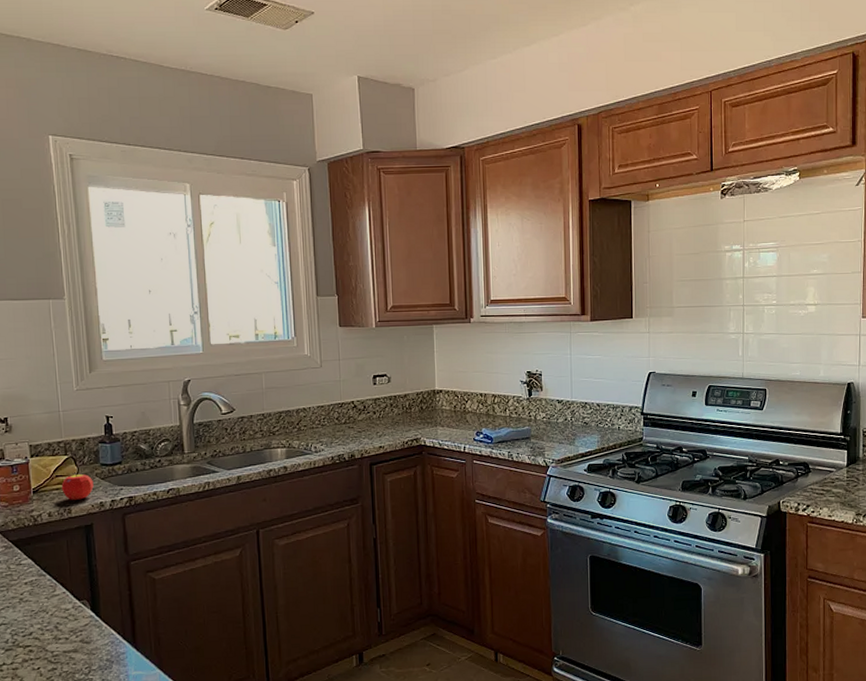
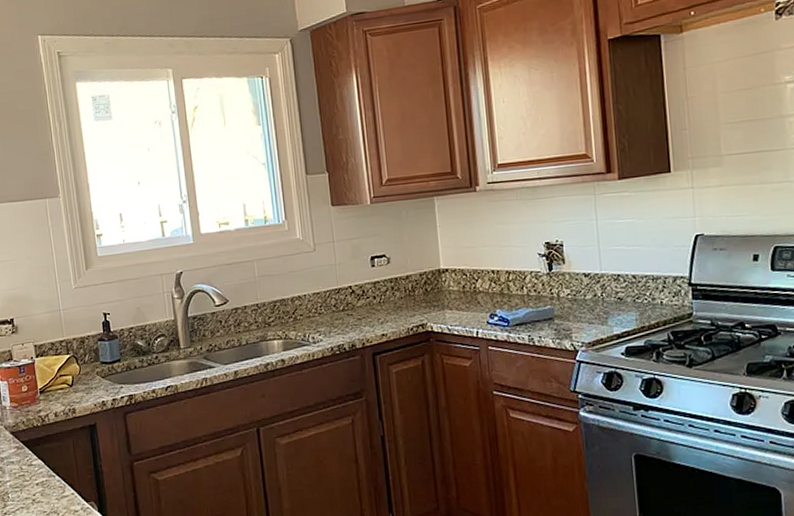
fruit: present [61,472,94,500] -> none [65,371,96,400]

